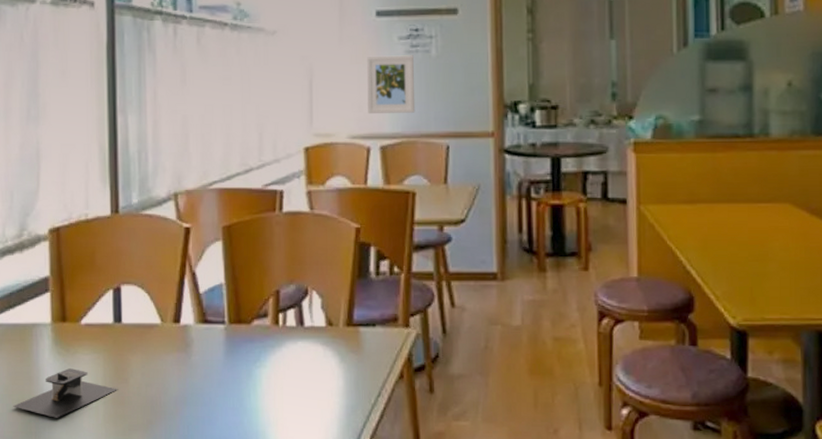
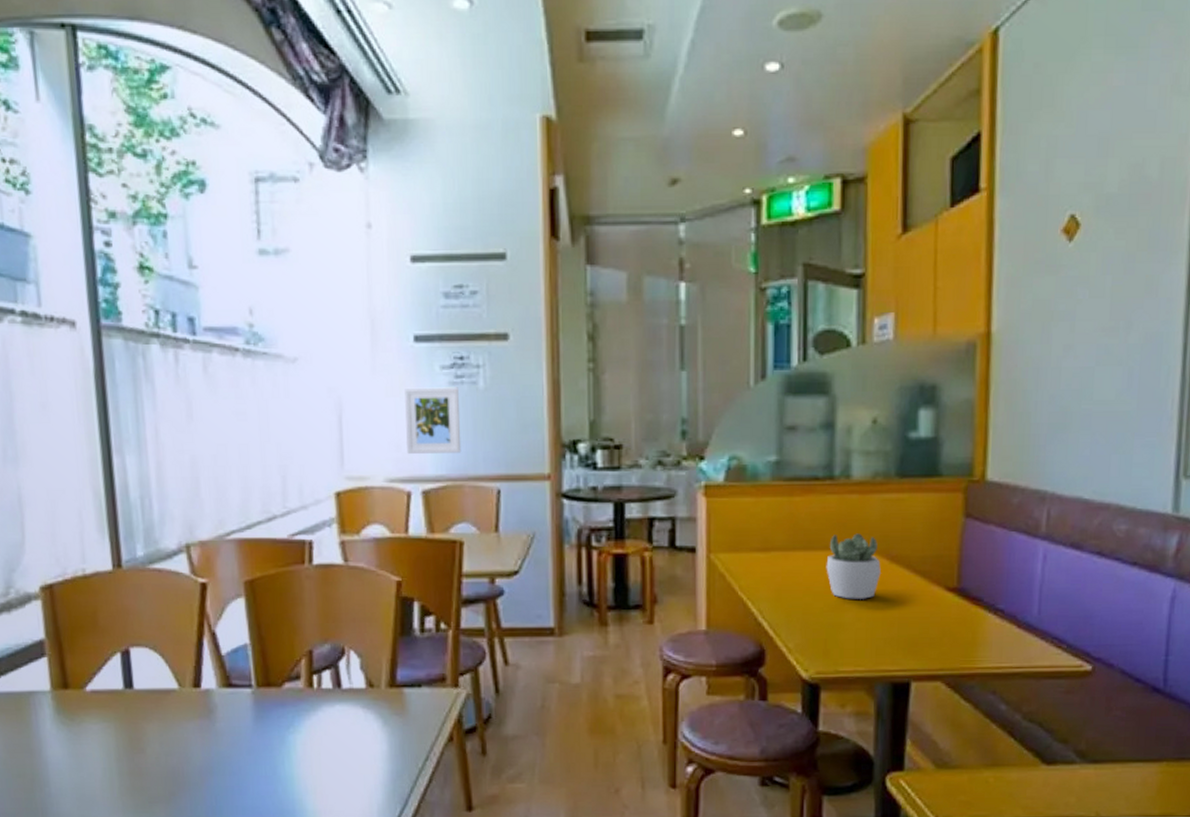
architectural model: present [13,368,117,418] -> none [13,739,133,792]
succulent plant: none [749,187,802,249] -> present [826,533,881,599]

